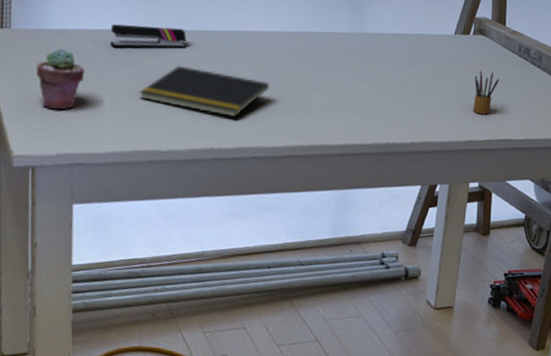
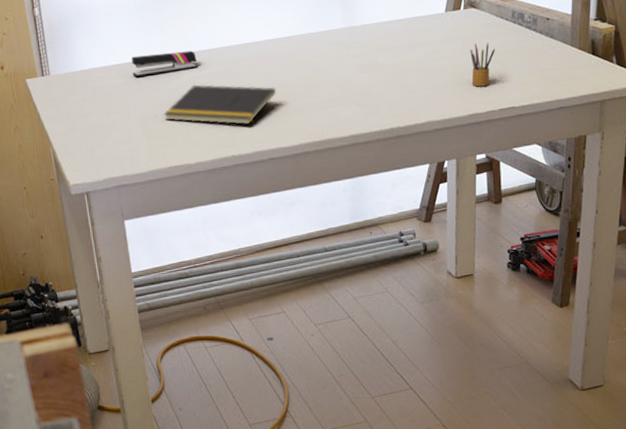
potted succulent: present [36,48,85,110] -> none [75,86,117,141]

